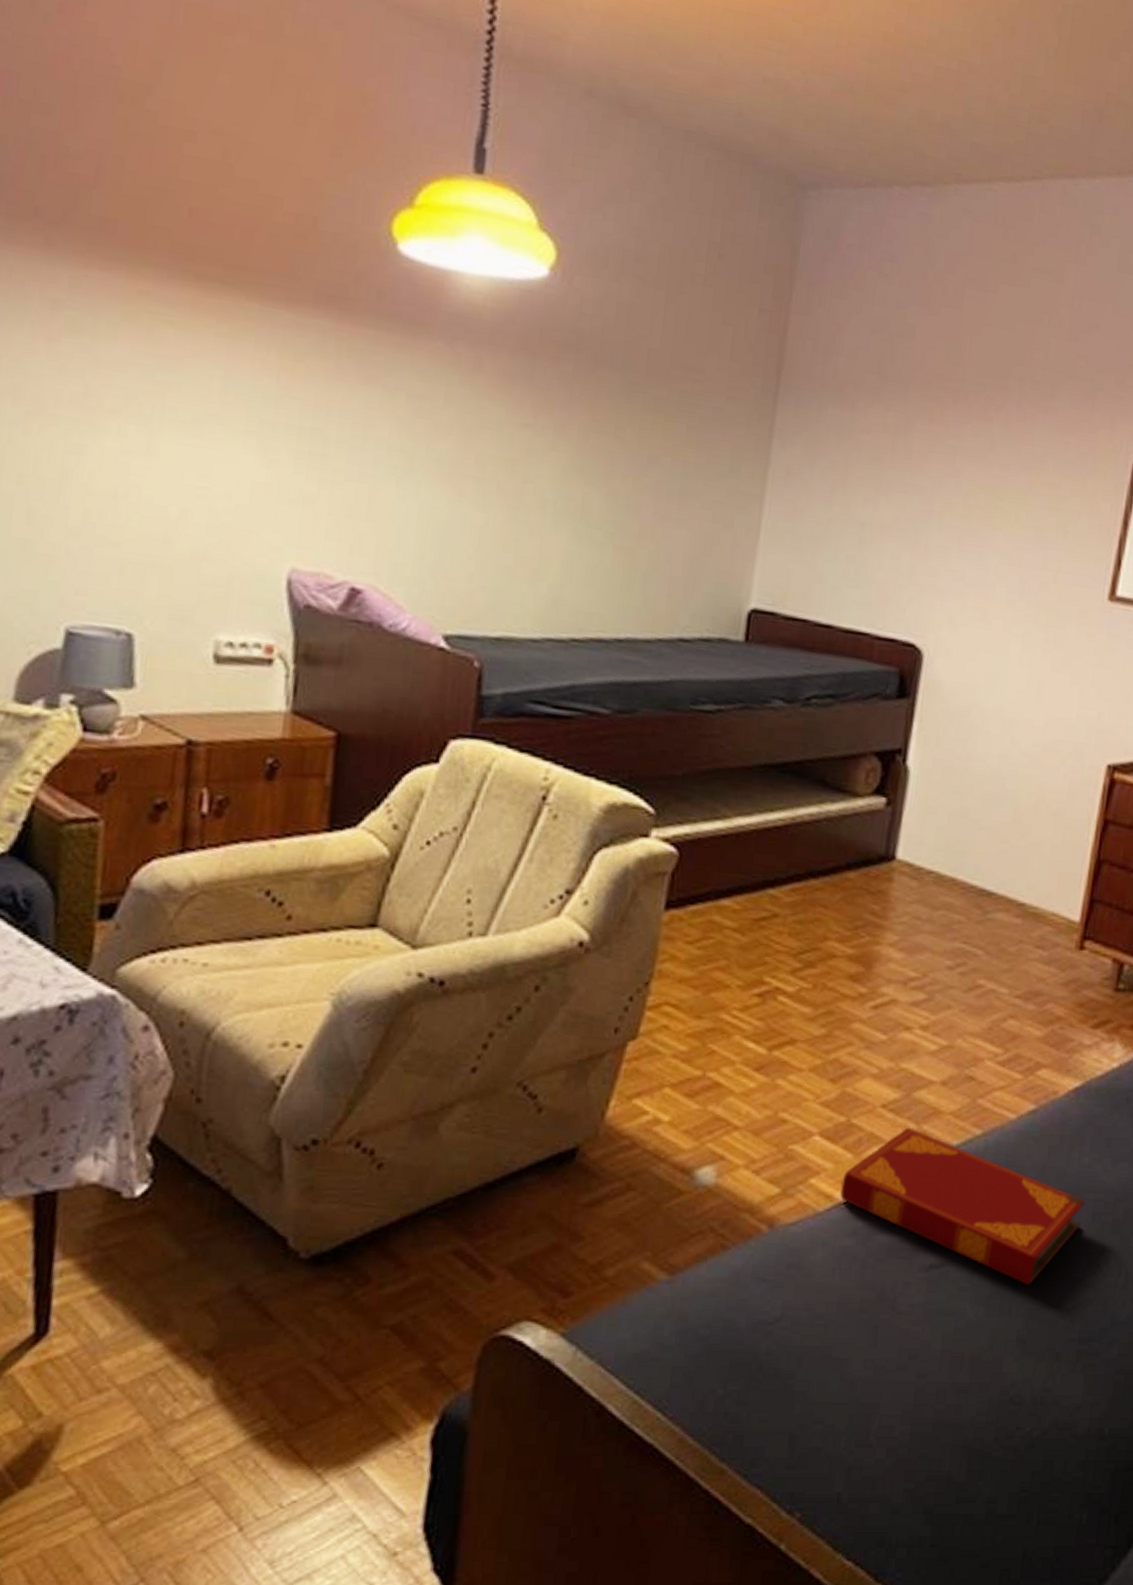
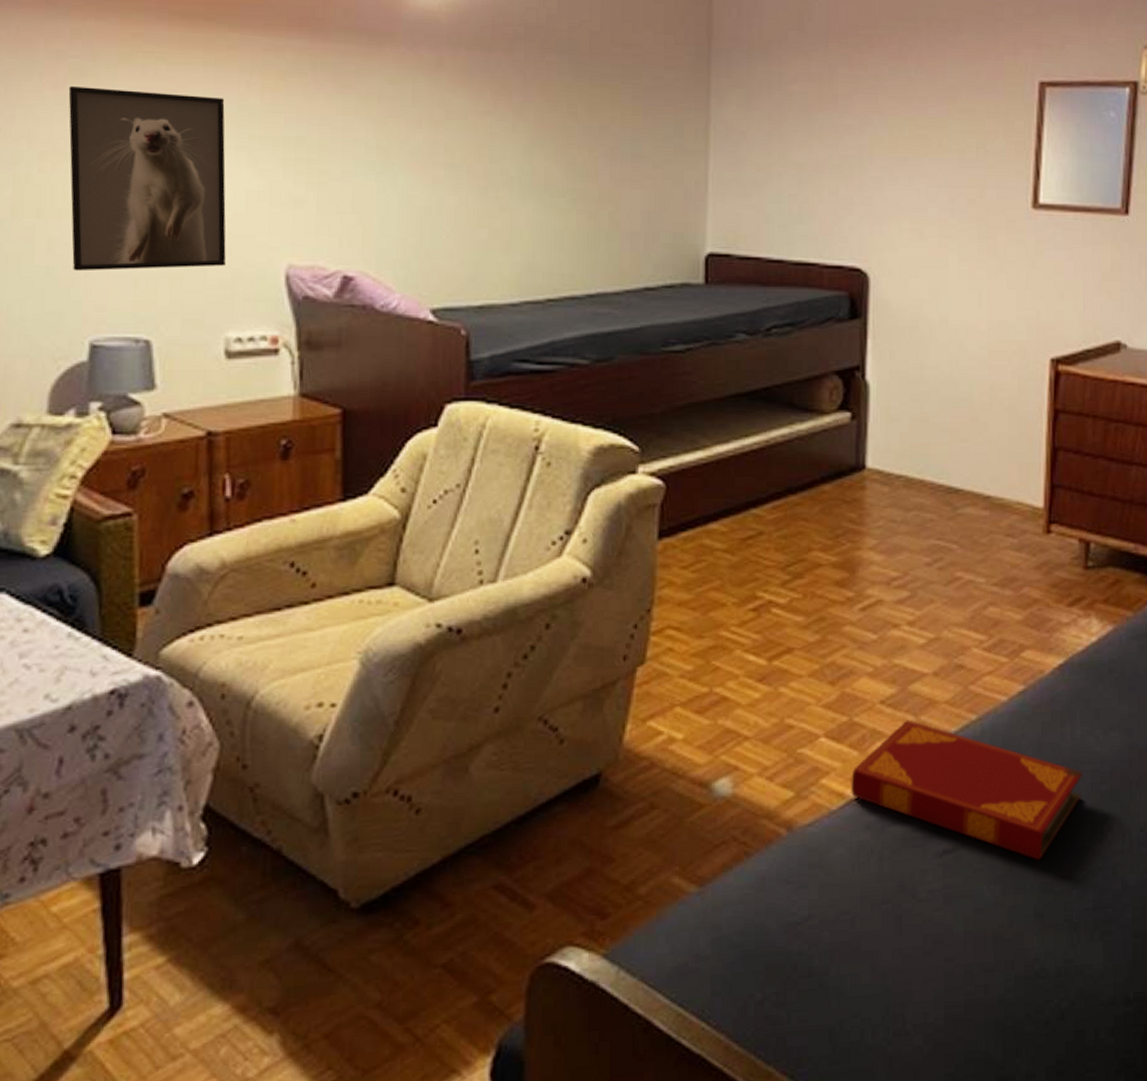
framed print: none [53,341,237,562] -> present [68,86,226,271]

